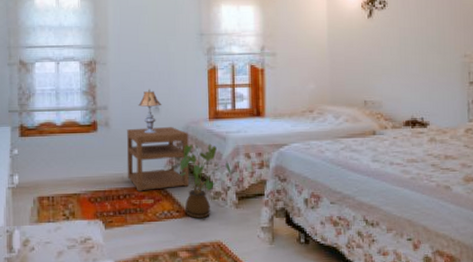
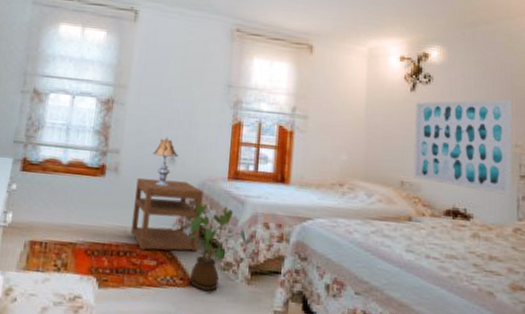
wall art: none [373,14,462,102] -> present [413,99,513,196]

